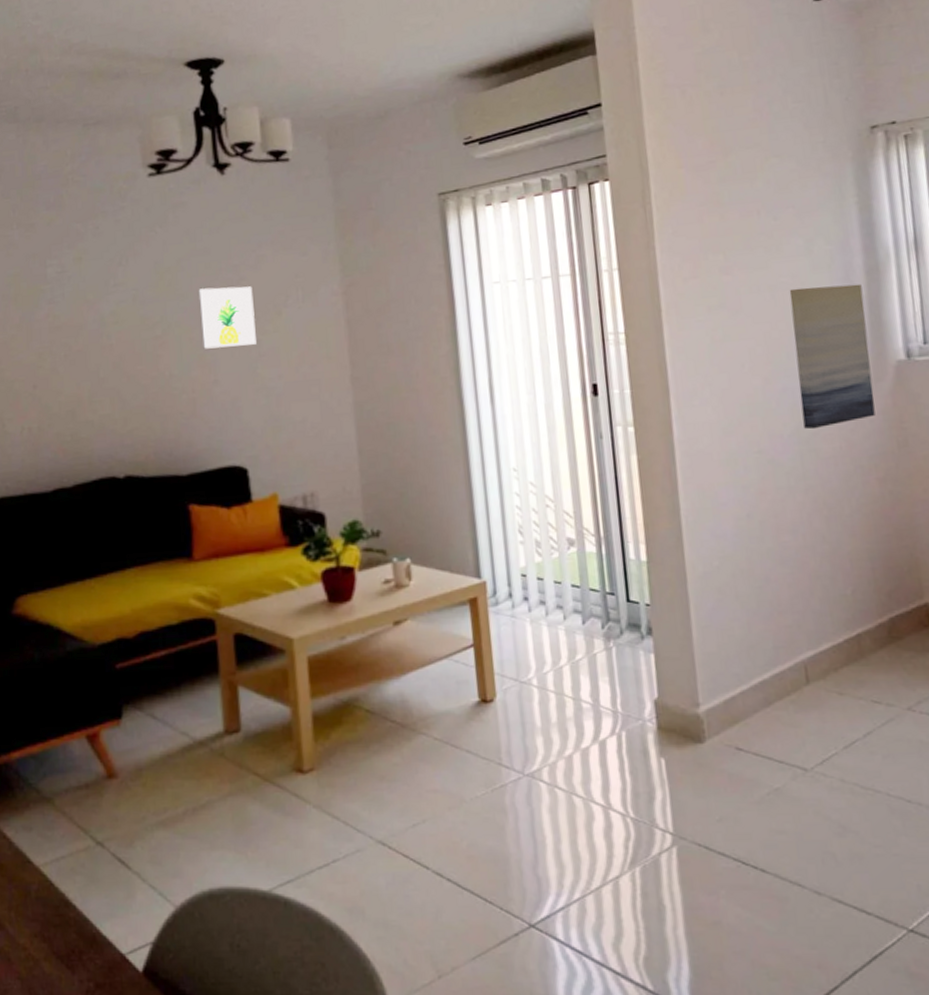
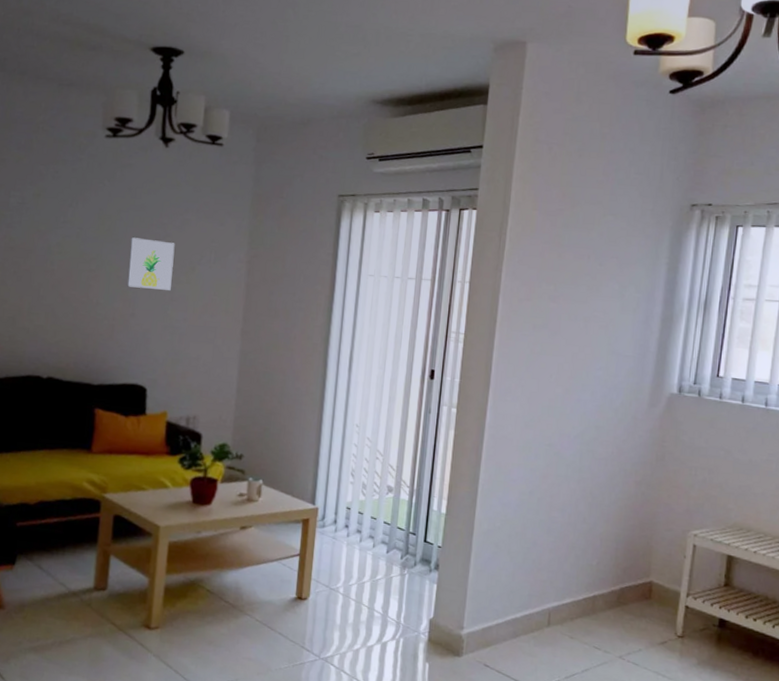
wall art: present [789,283,875,430] -> none [588,322,656,435]

